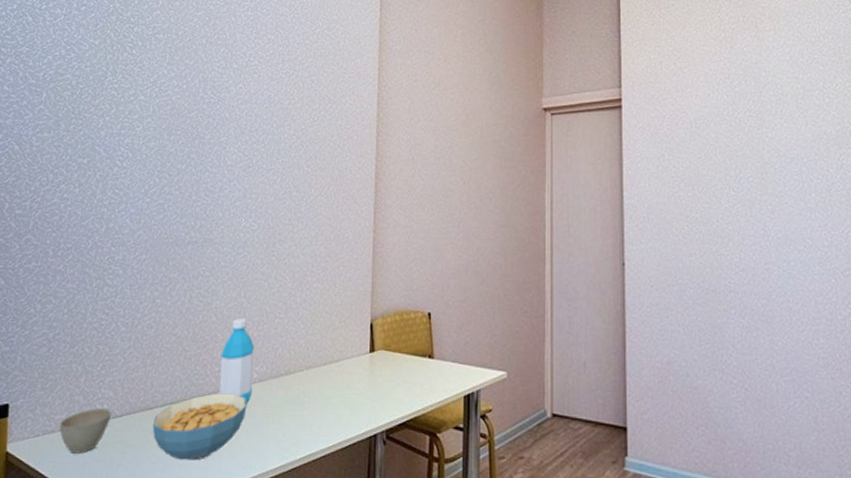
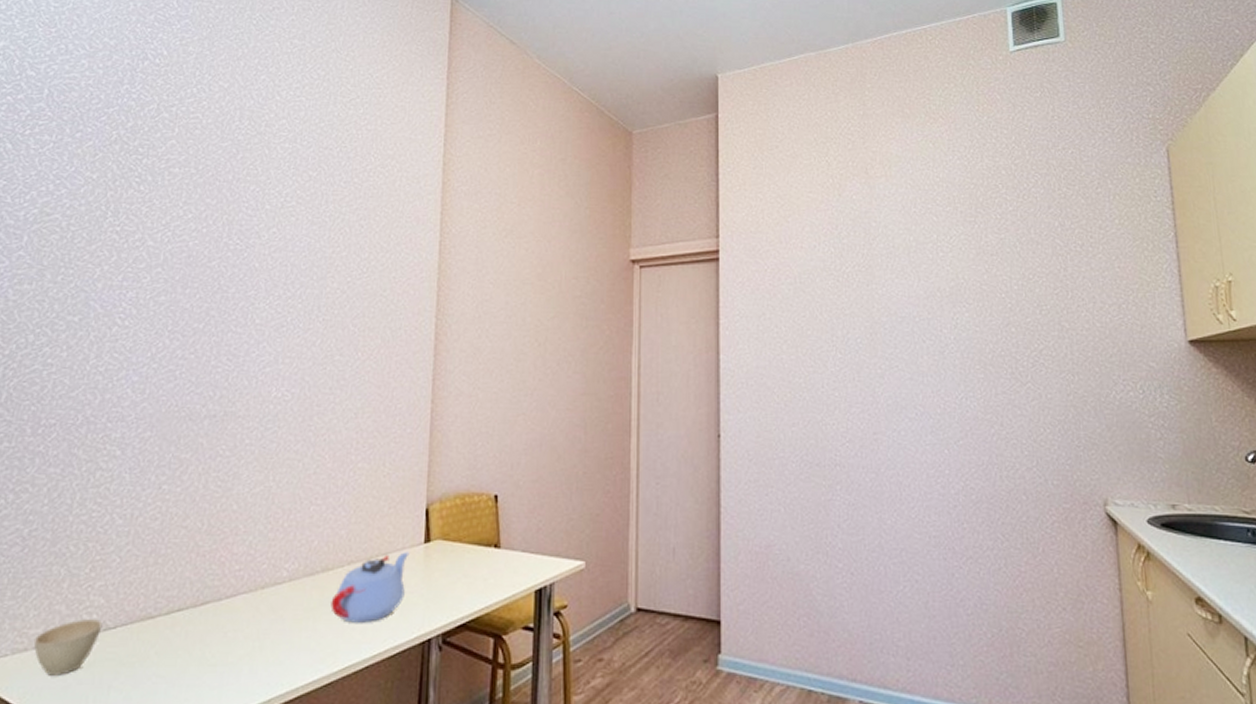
cereal bowl: present [152,393,247,461] -> none [154,596,274,679]
water bottle: present [219,318,255,405] -> none [239,505,285,609]
teapot: none [293,360,358,419] -> present [330,552,410,623]

